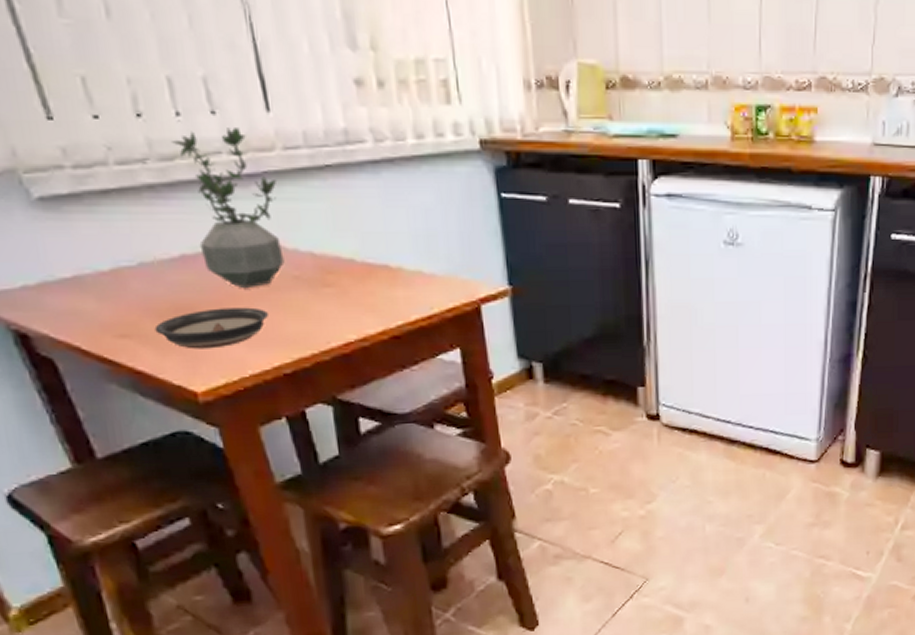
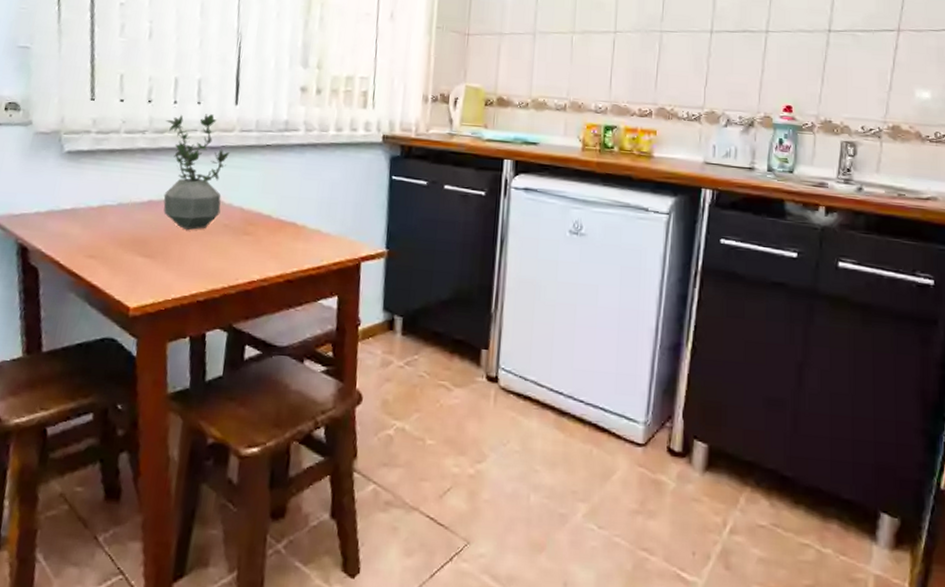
saucer: present [154,307,270,349] -> none [114,243,199,274]

